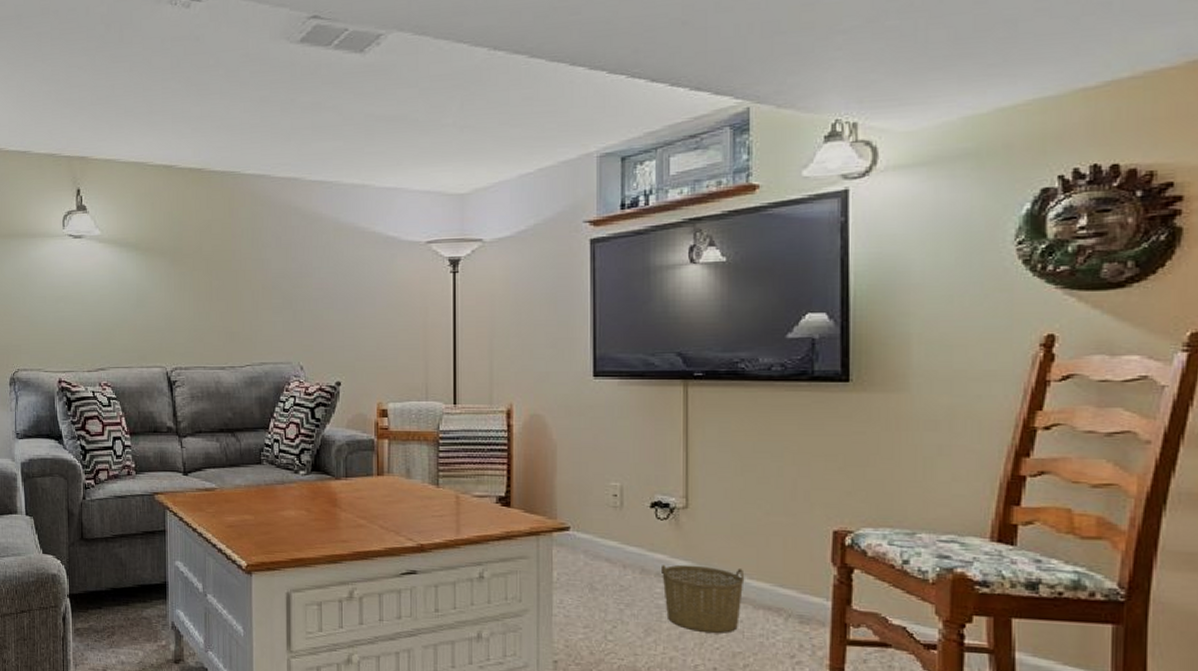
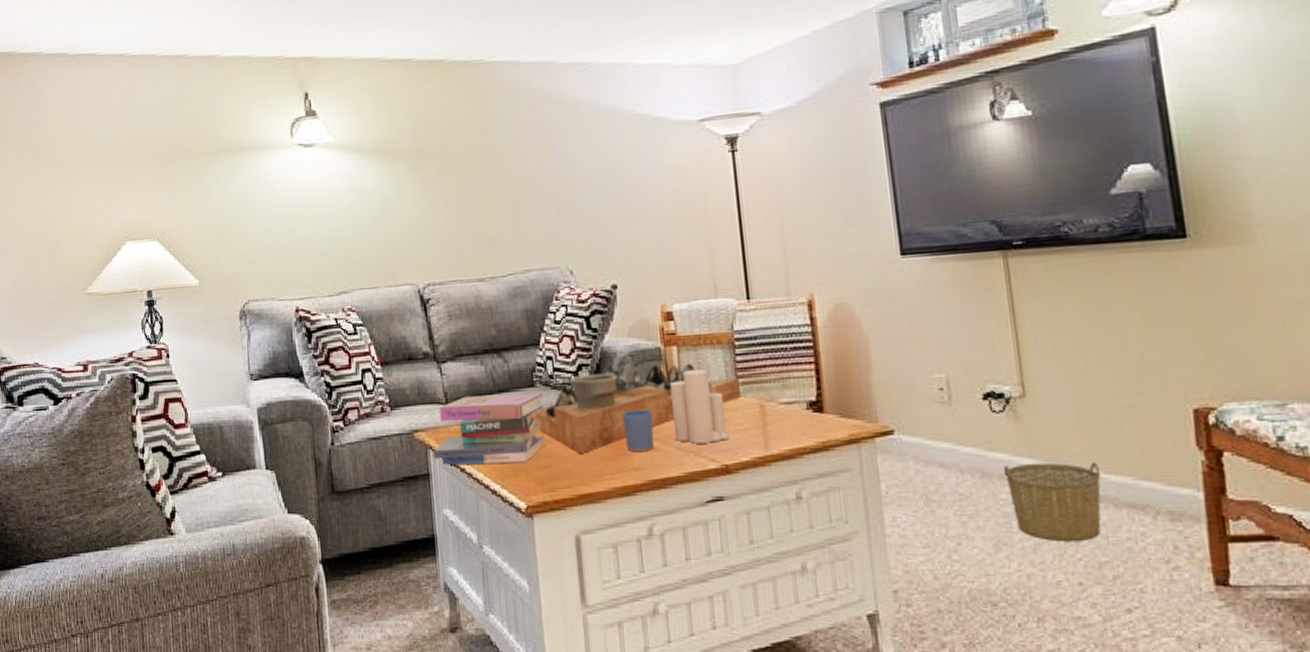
books: none [170,467,268,527] -> present [433,393,545,465]
decorative tray: none [260,448,440,524] -> present [535,362,741,453]
mug: none [335,491,362,527] -> present [622,409,654,452]
candle: none [380,455,426,525] -> present [670,363,729,444]

